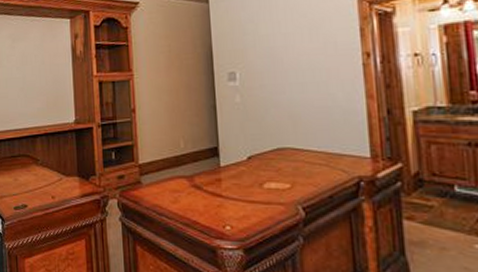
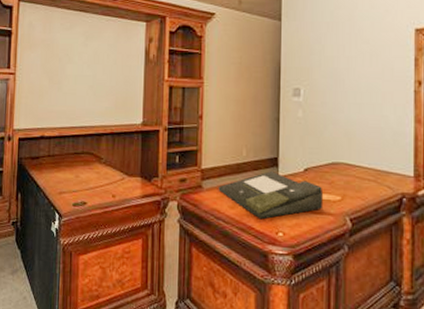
document tray: none [158,162,272,213] -> present [218,171,324,220]

